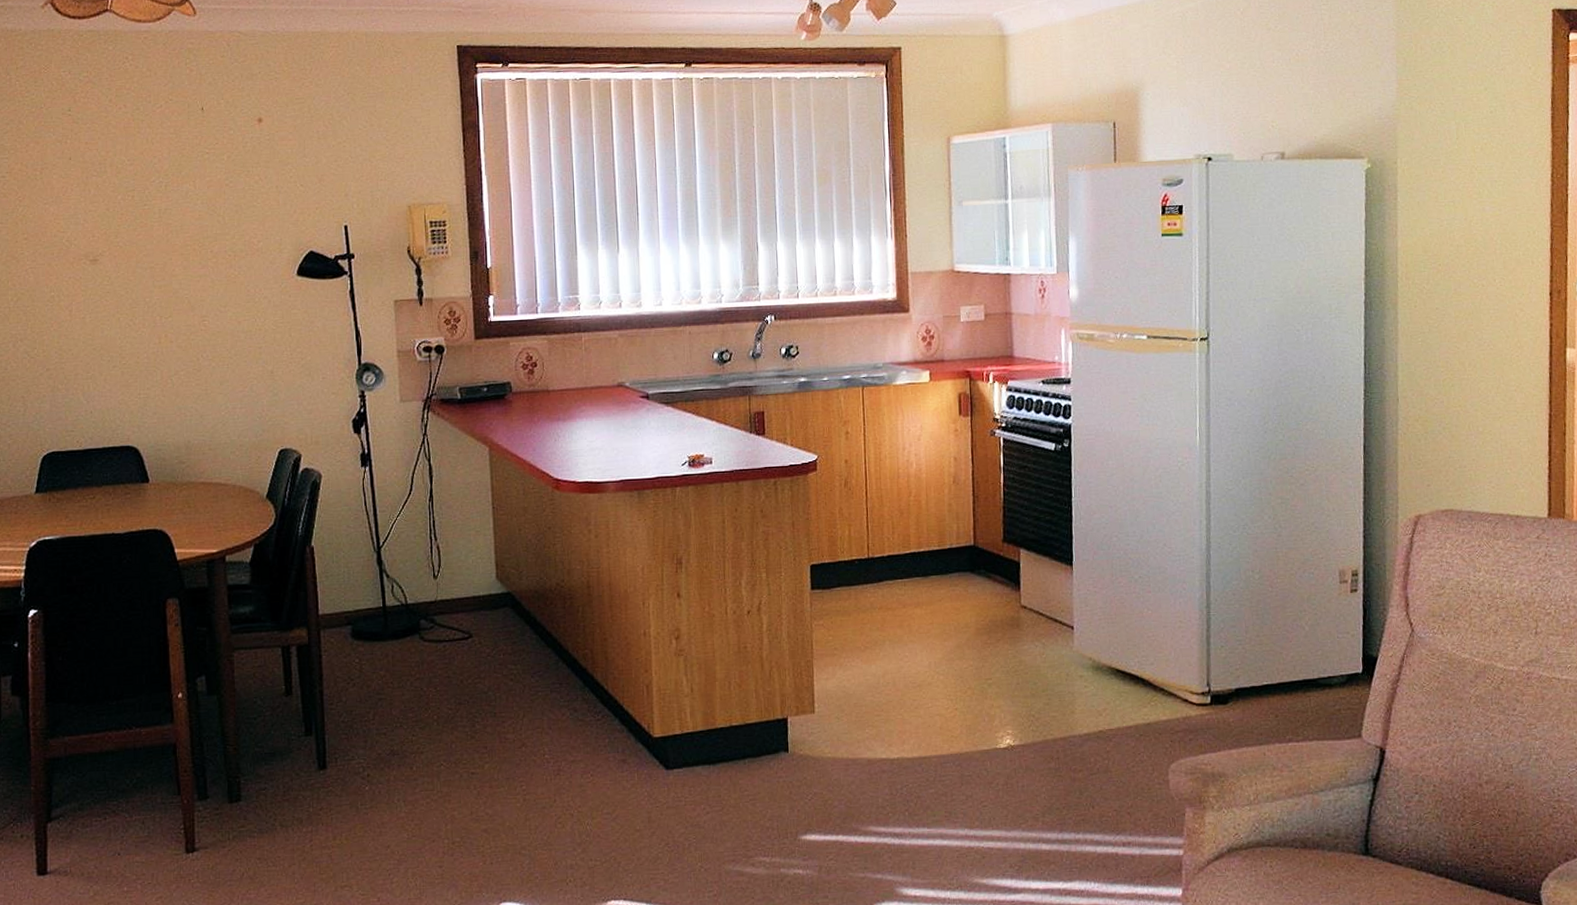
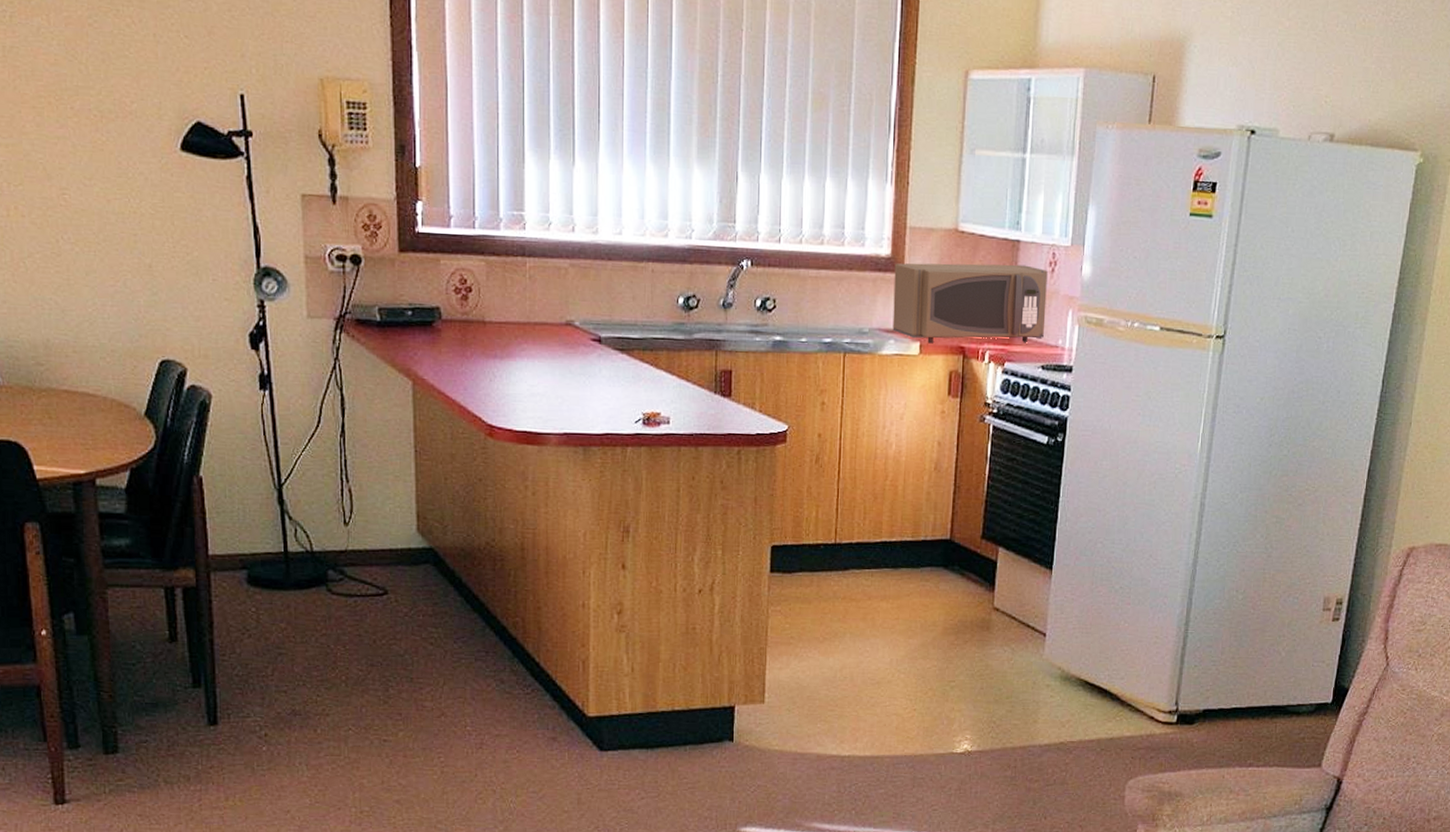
microwave: none [900,294,1041,371] -> present [892,263,1048,344]

